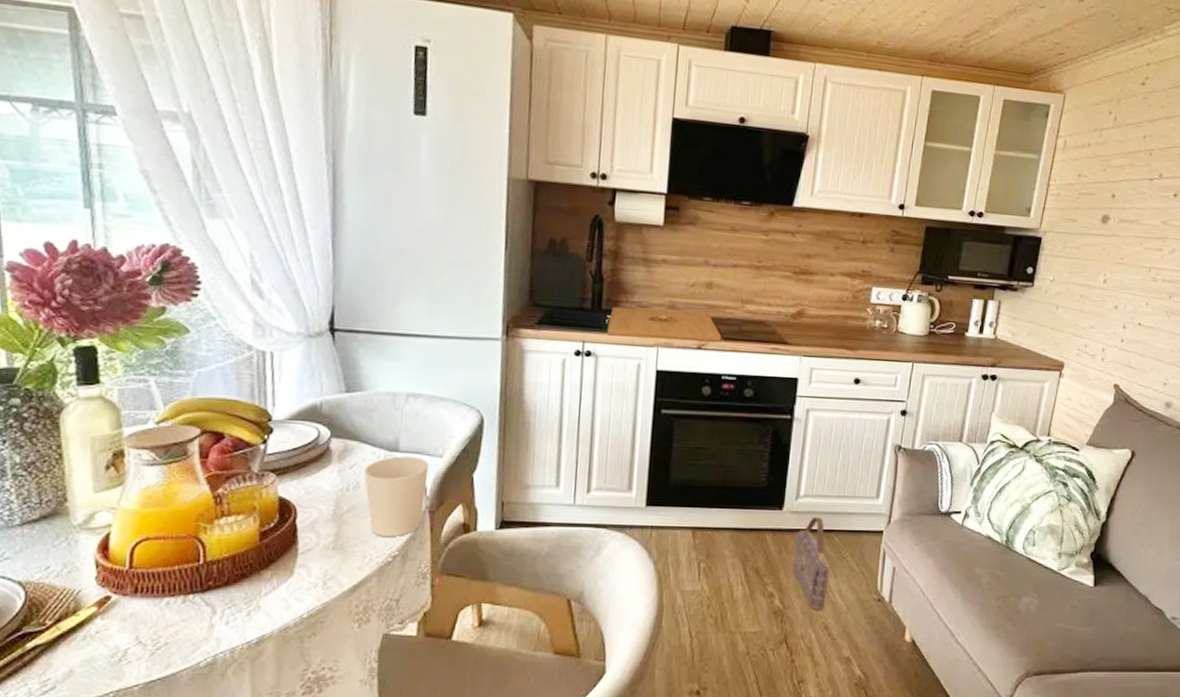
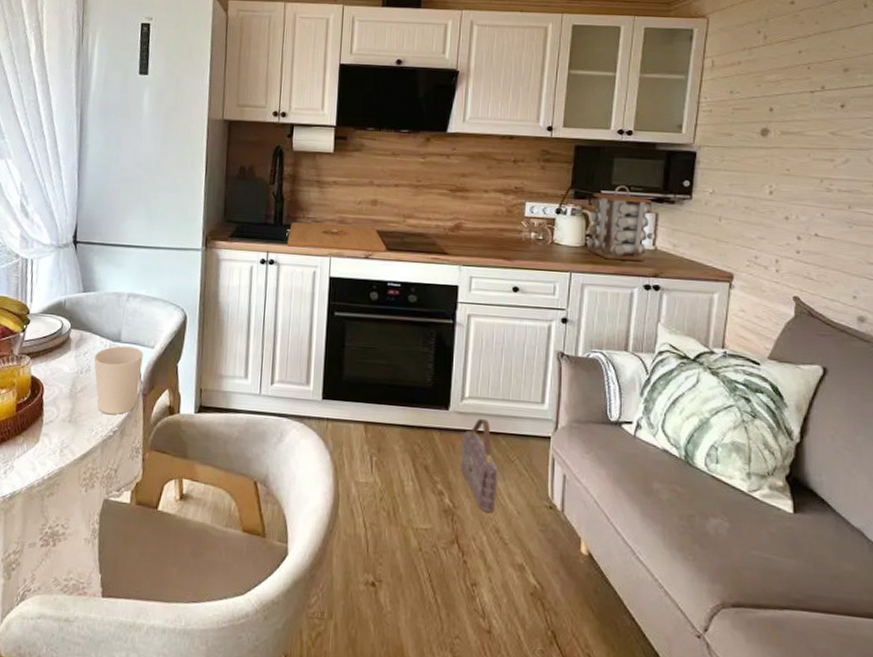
spice rack: none [930,271,996,351] -> present [587,185,651,261]

